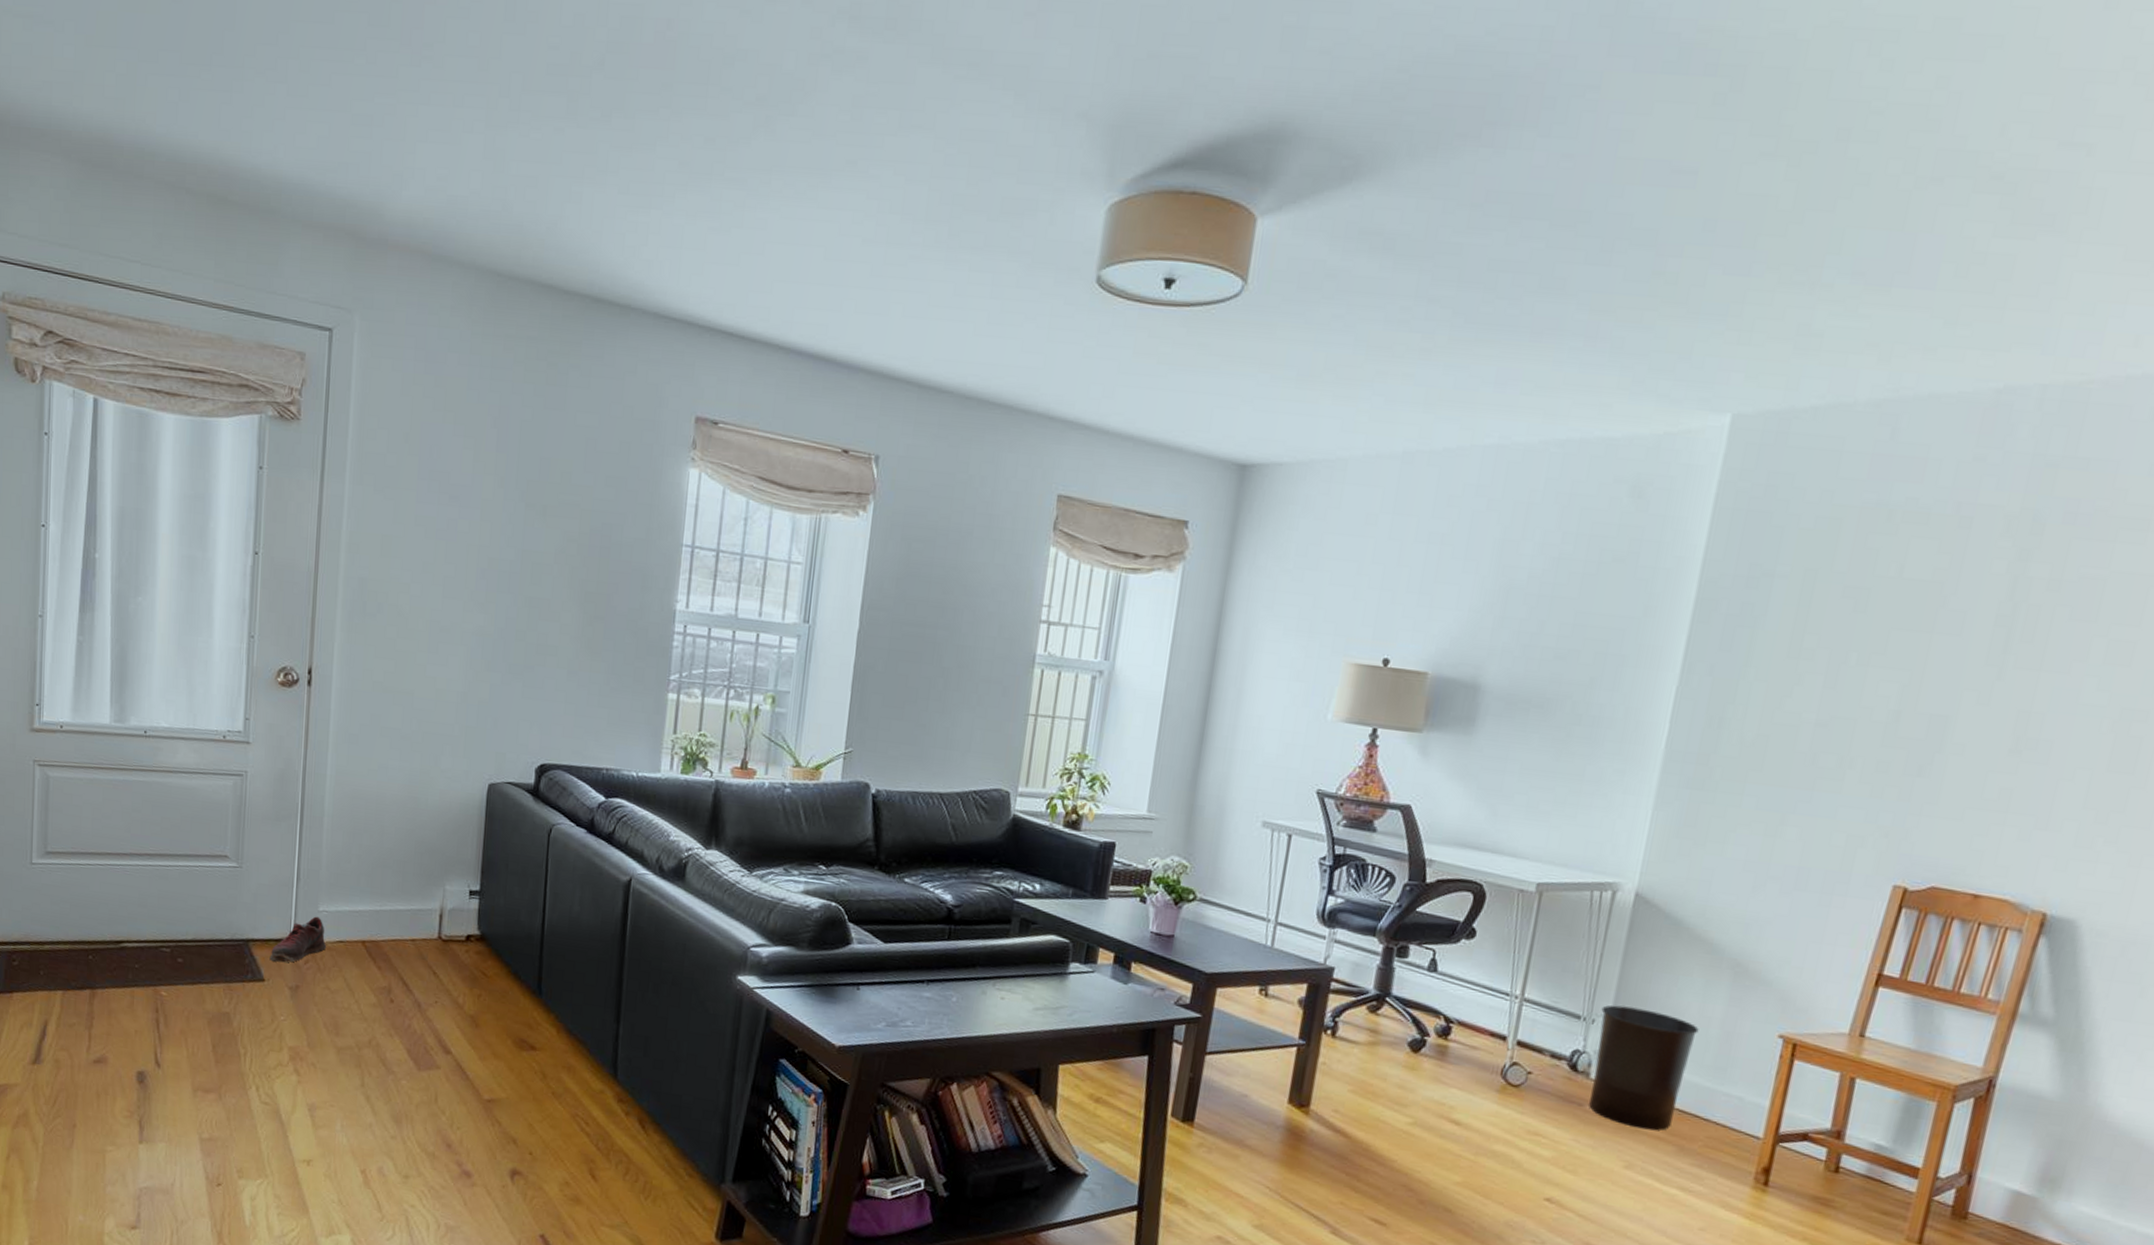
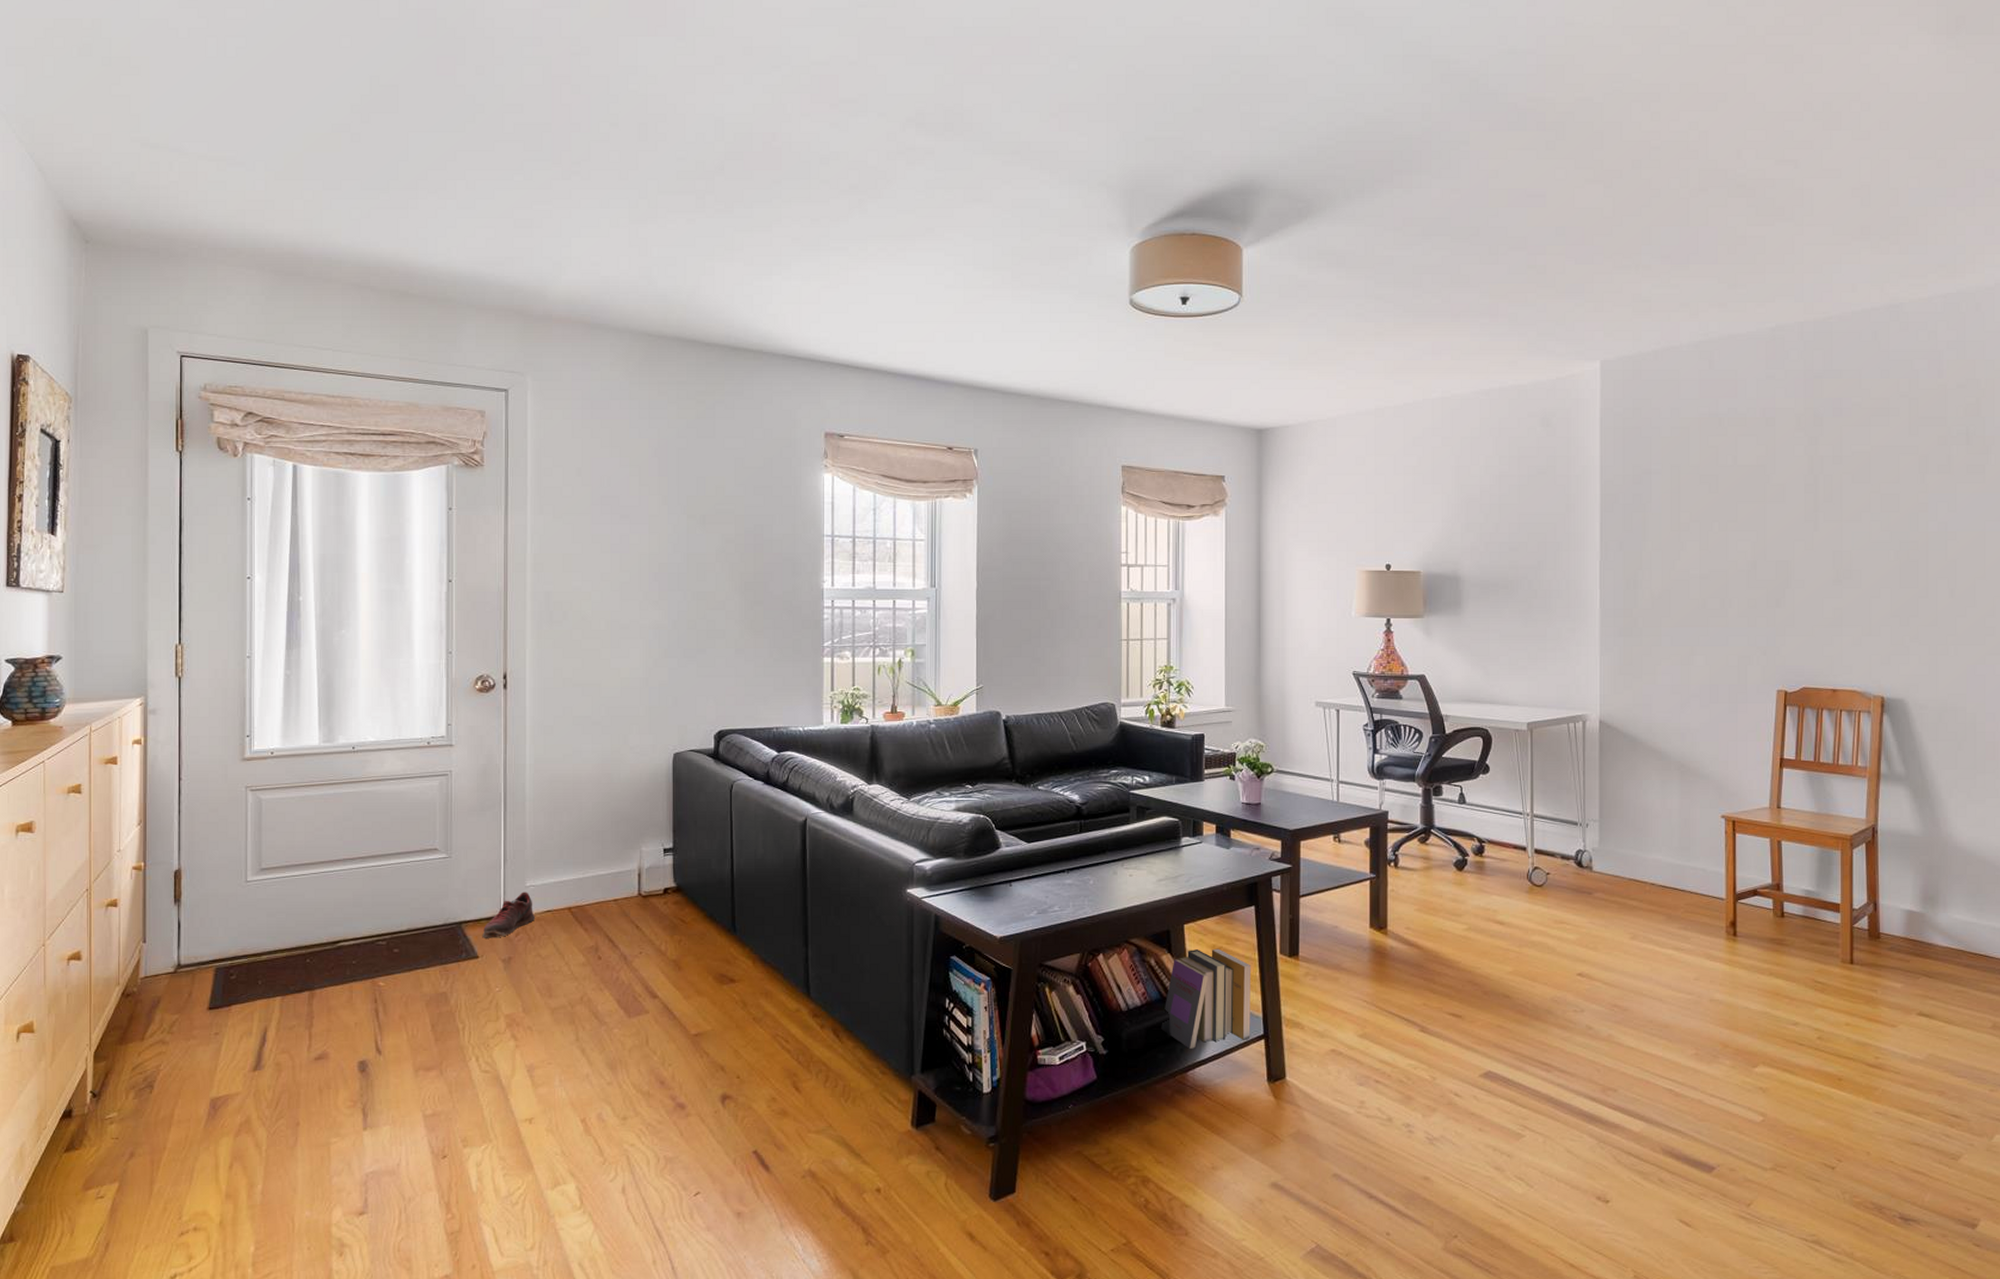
books: none [1015,1095,1134,1208] -> present [1161,948,1252,1049]
waste bin: present [1589,1005,1699,1131] -> none [1591,810,1664,905]

